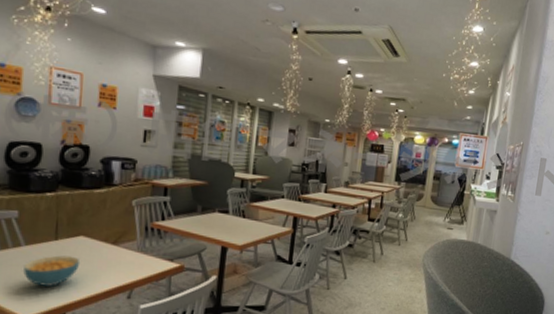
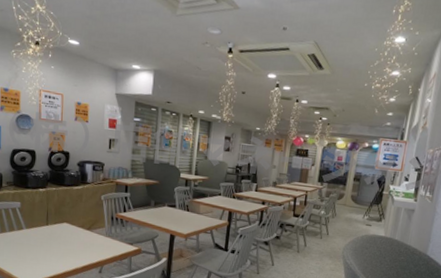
cereal bowl: present [23,255,81,287] -> none [25,237,65,261]

